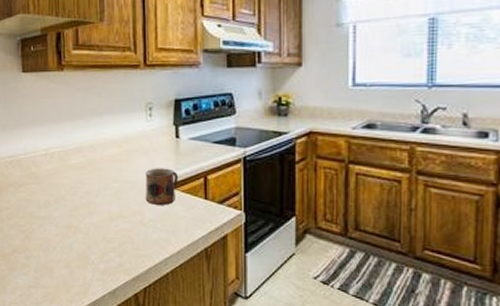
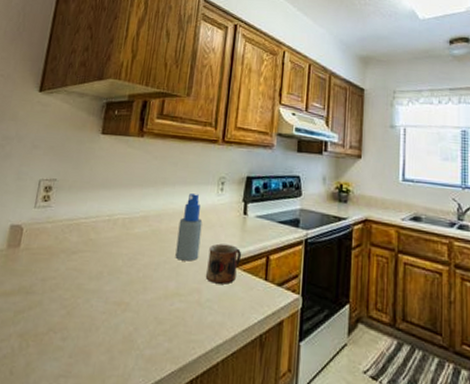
spray bottle: none [112,122,136,186] -> present [175,193,203,261]

